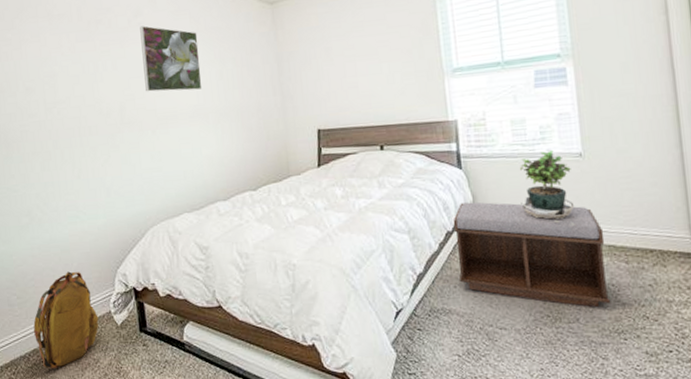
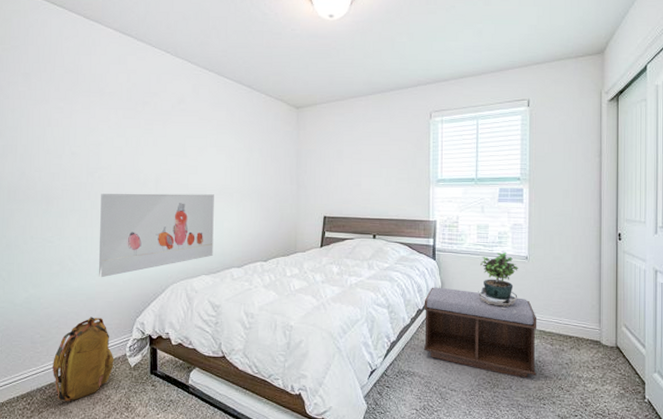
wall art: none [62,118,194,227] -> present [98,193,214,278]
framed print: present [140,25,203,92] -> none [181,112,231,172]

